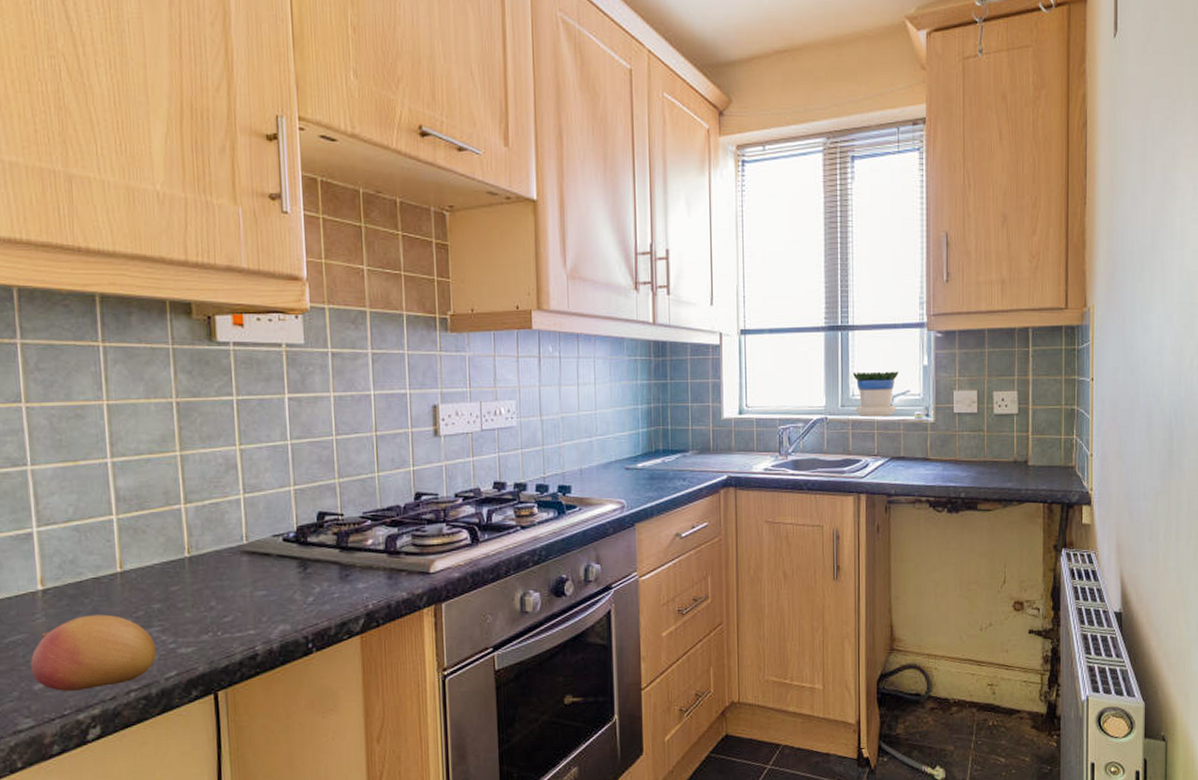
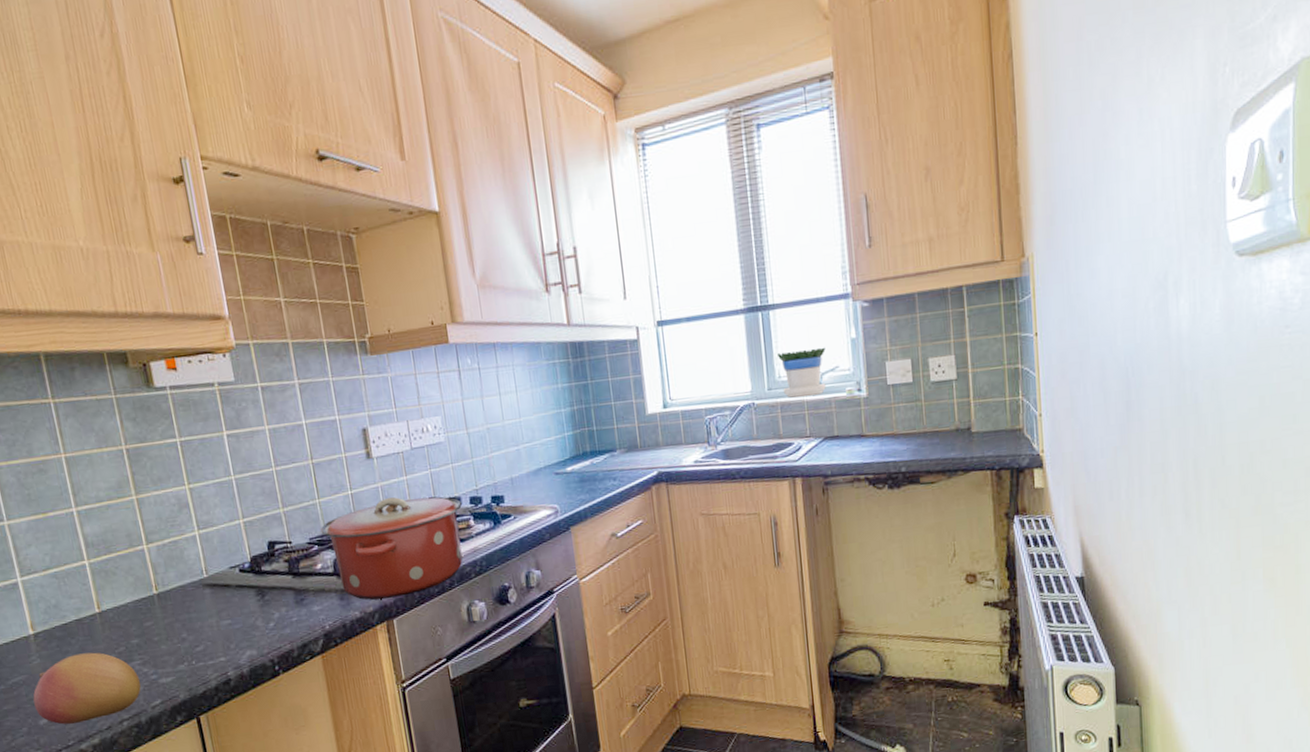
casserole: none [376,478,528,582] -> present [320,496,463,600]

